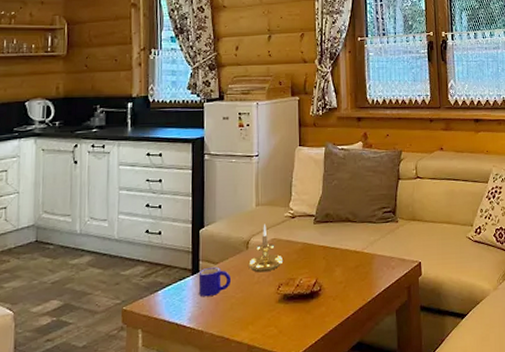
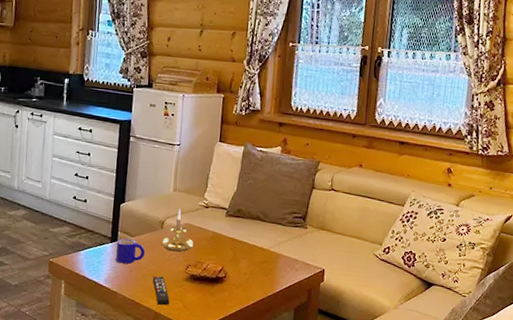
remote control: none [242,303,263,336] -> present [152,276,170,305]

